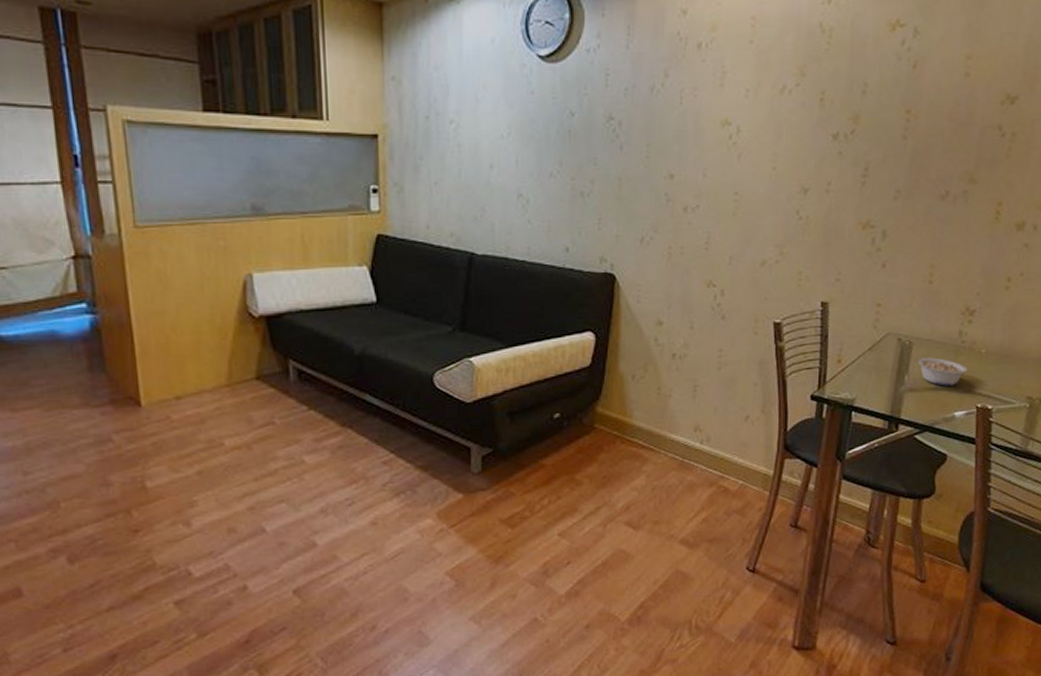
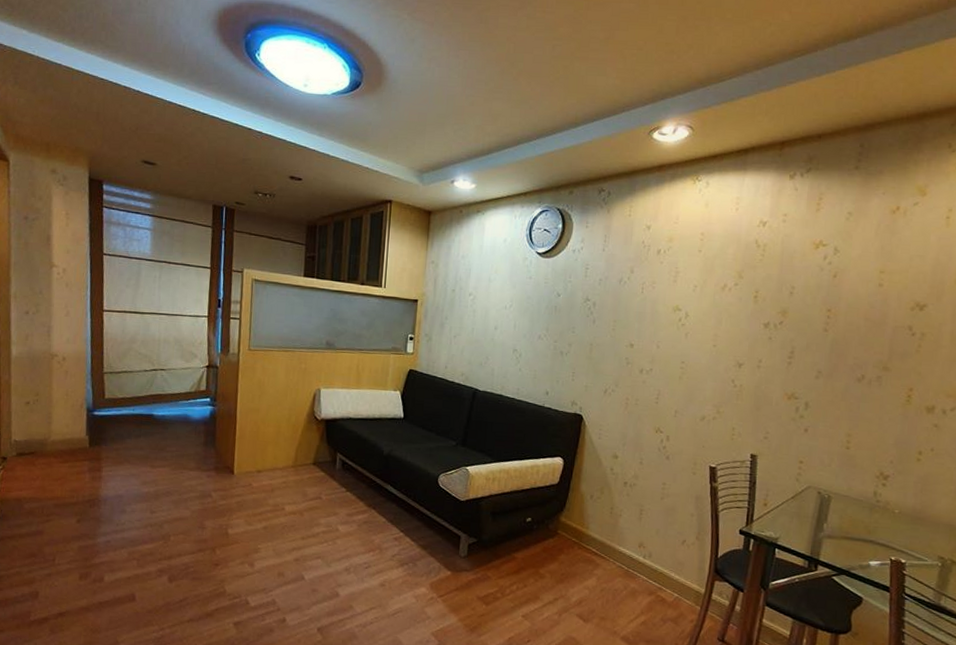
legume: present [917,357,968,386] -> none [835,510,882,538]

